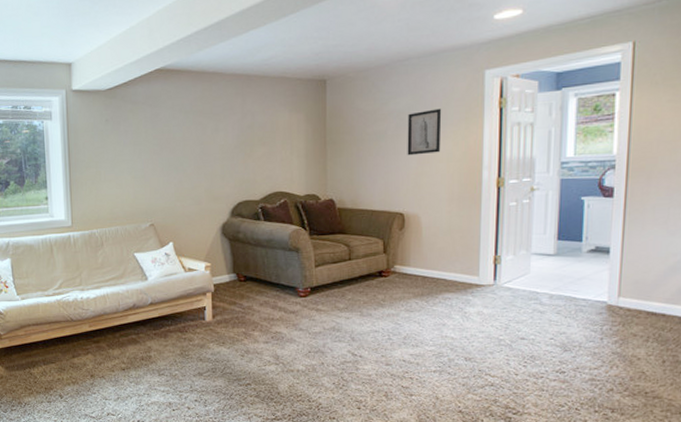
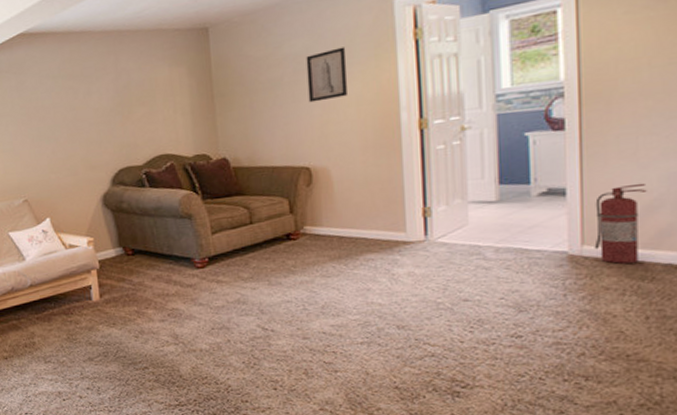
fire extinguisher: none [628,247,673,314] -> present [594,183,647,264]

